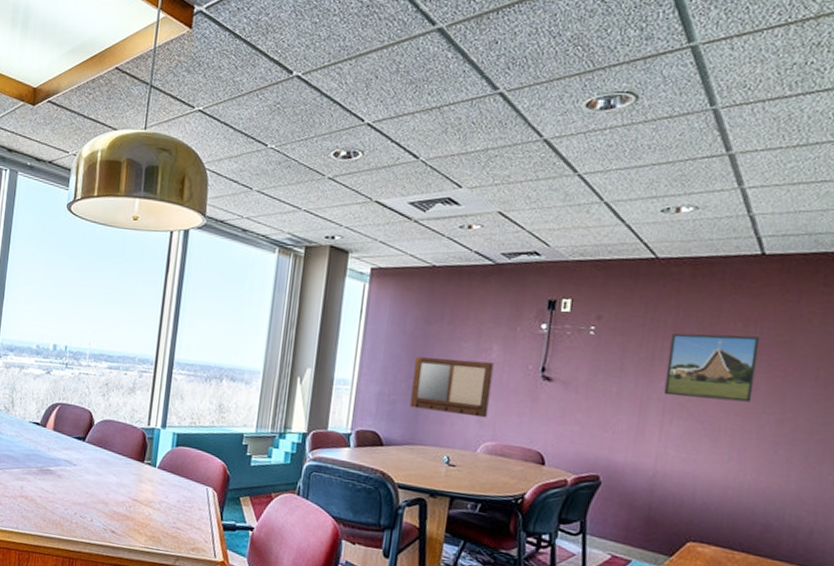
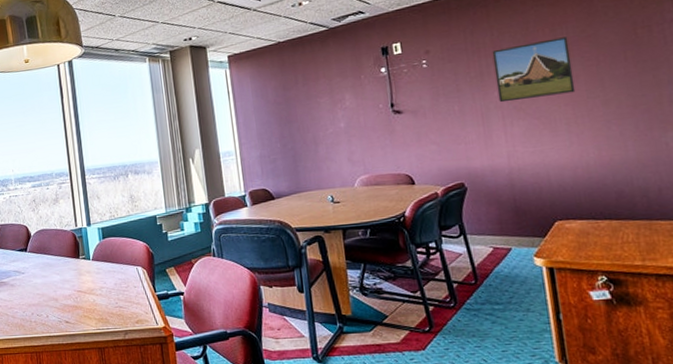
writing board: present [409,356,494,418] -> none [283,110,356,162]

